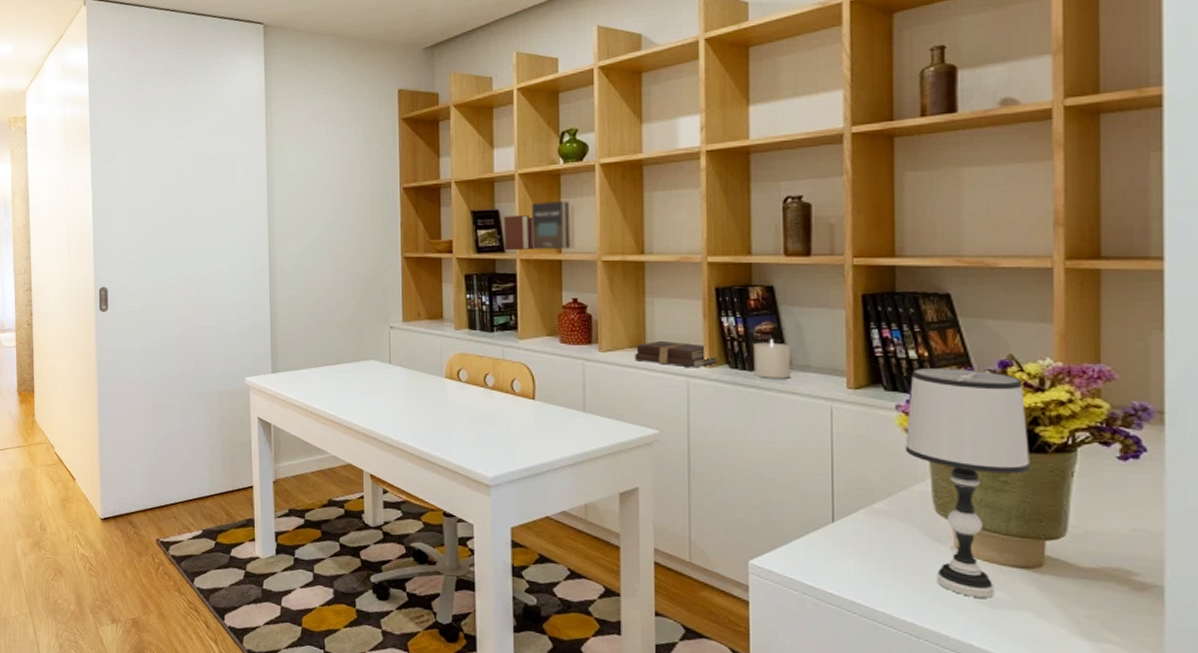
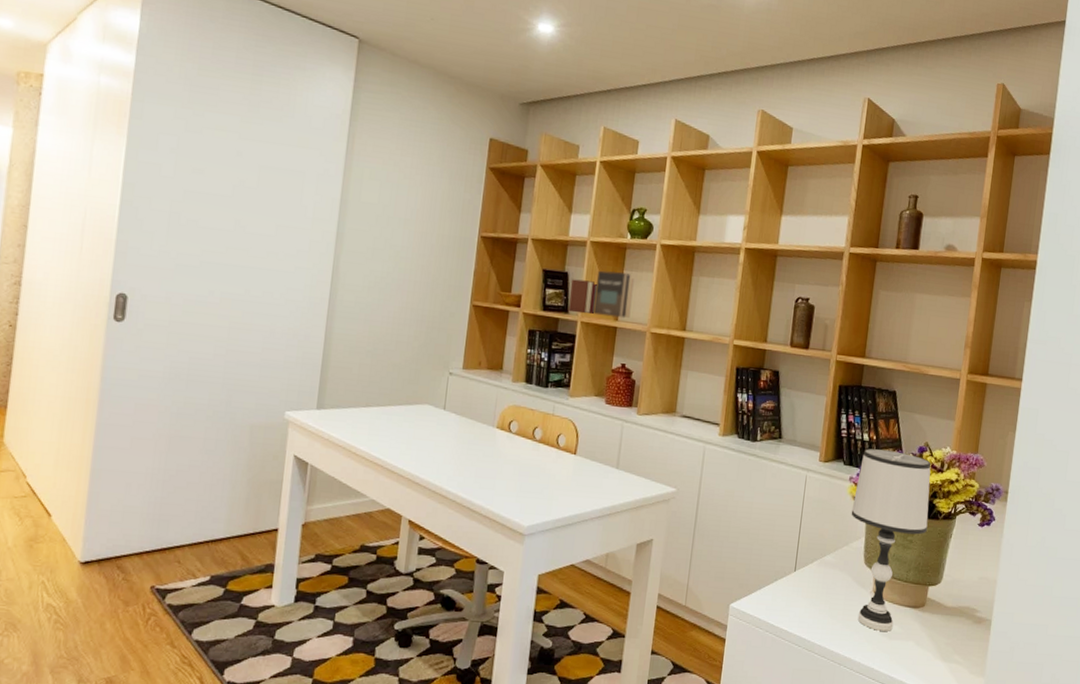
book: present [635,340,717,368] -> none [665,409,730,436]
candle: present [752,339,792,379] -> none [755,416,785,450]

